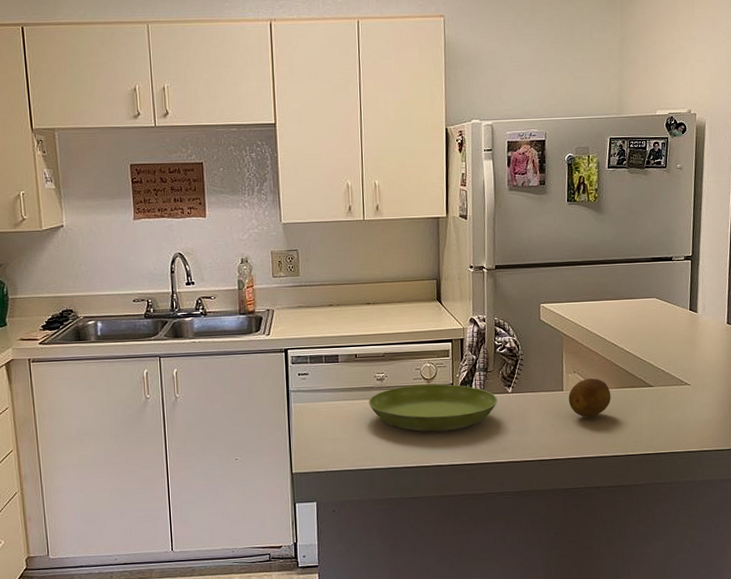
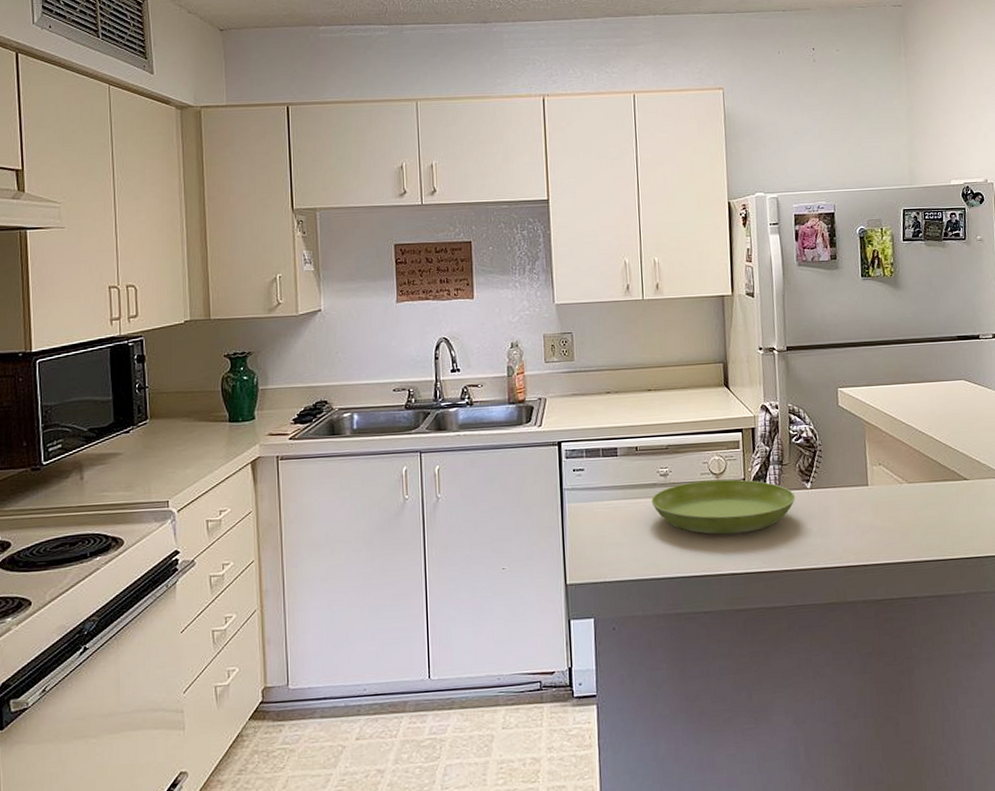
fruit: present [568,378,611,417] -> none [874,471,923,516]

